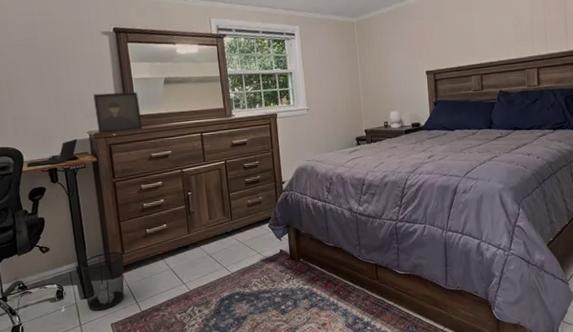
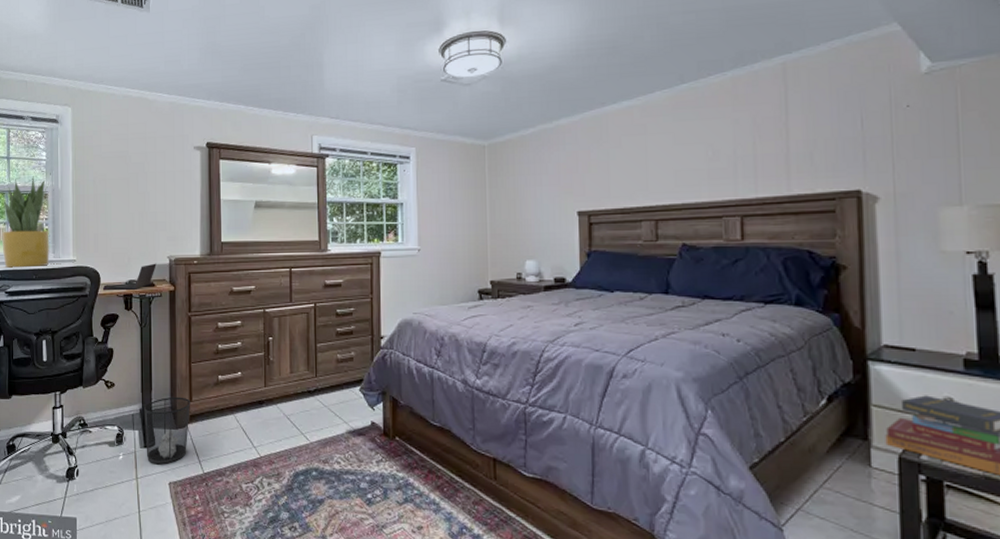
picture frame: present [93,92,143,134] -> none [178,214,227,260]

